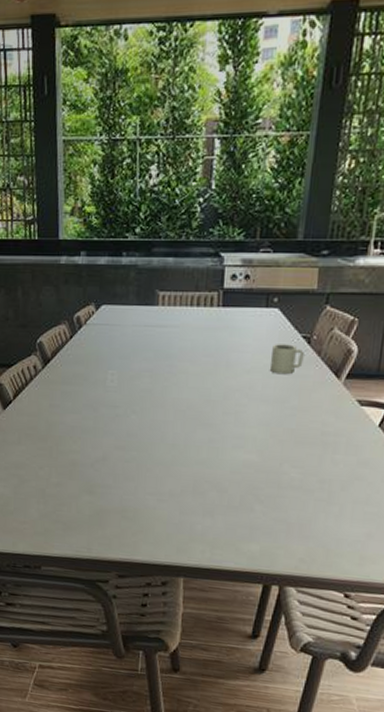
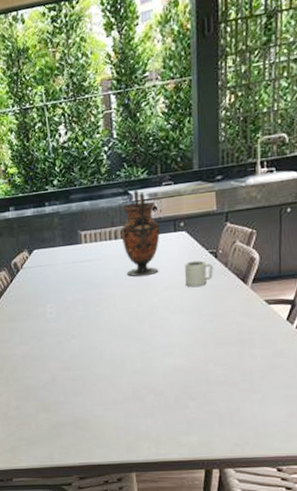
vase: none [204,252,250,354] -> present [121,189,160,277]

